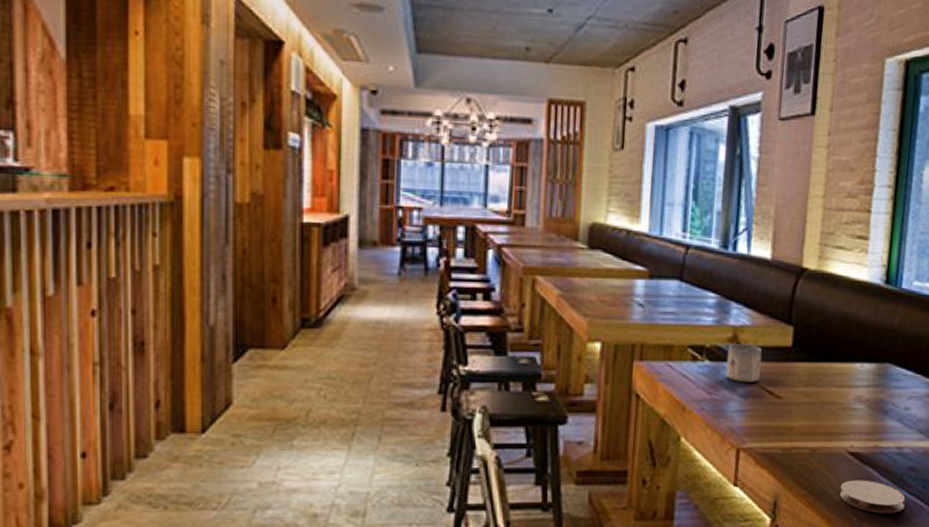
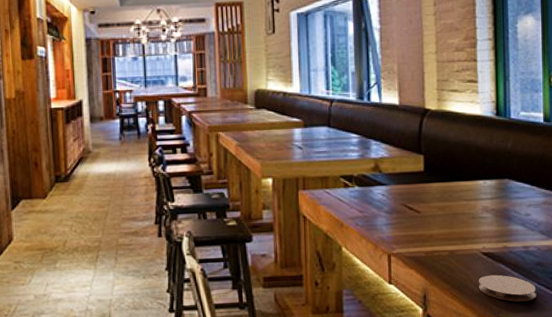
mug: present [726,344,762,383] -> none [372,171,400,202]

